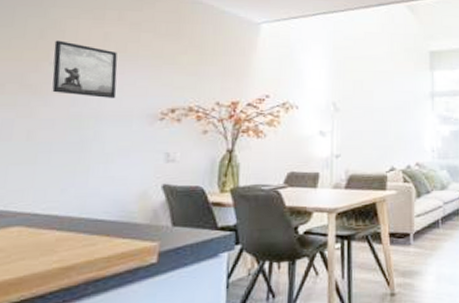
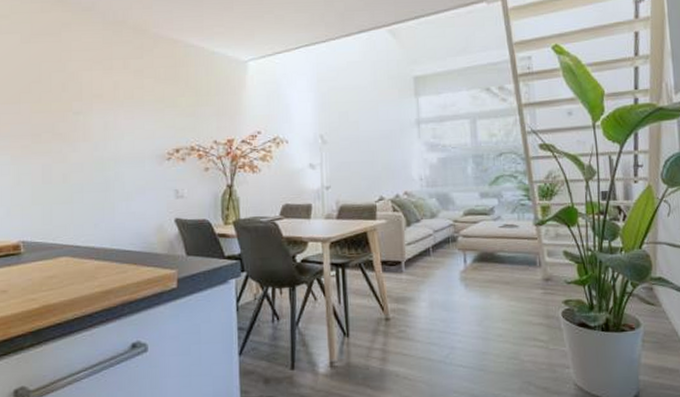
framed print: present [52,40,118,99] -> none [75,92,129,143]

